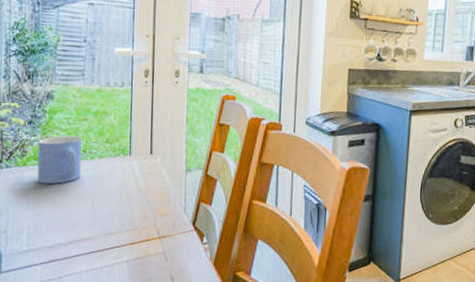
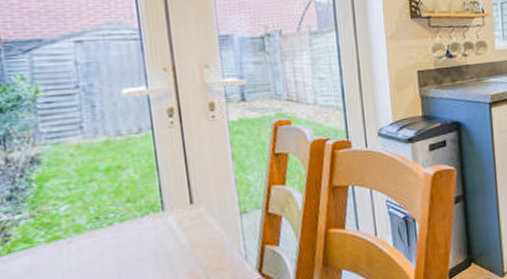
mug: present [37,135,81,185] -> none [25,202,97,270]

